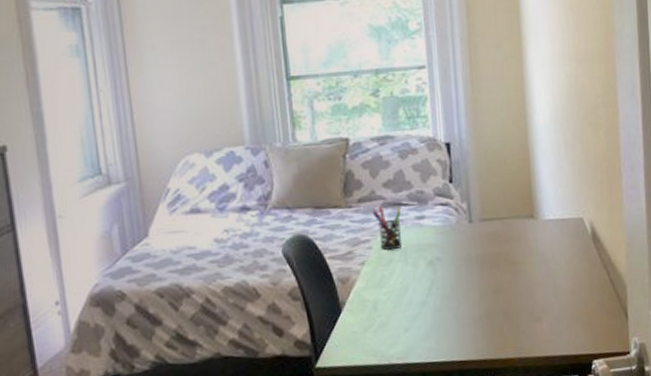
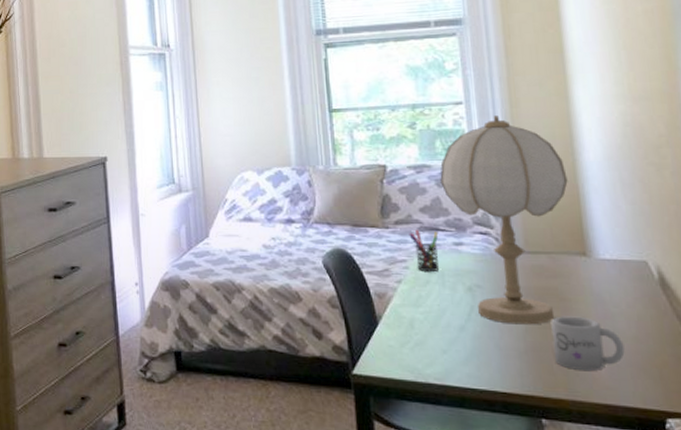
table lamp: none [403,80,520,293] -> present [440,115,568,325]
mug: none [502,277,562,329] -> present [551,316,625,371]

